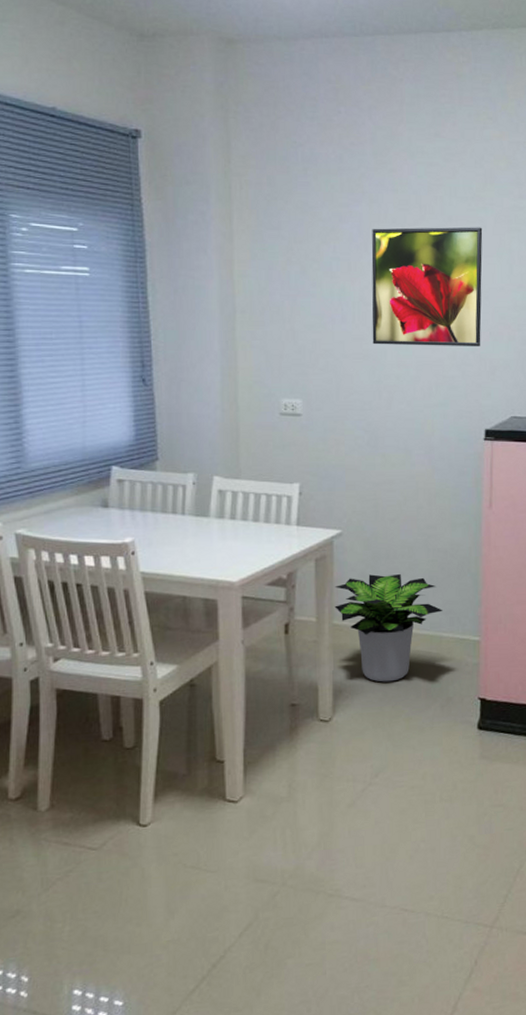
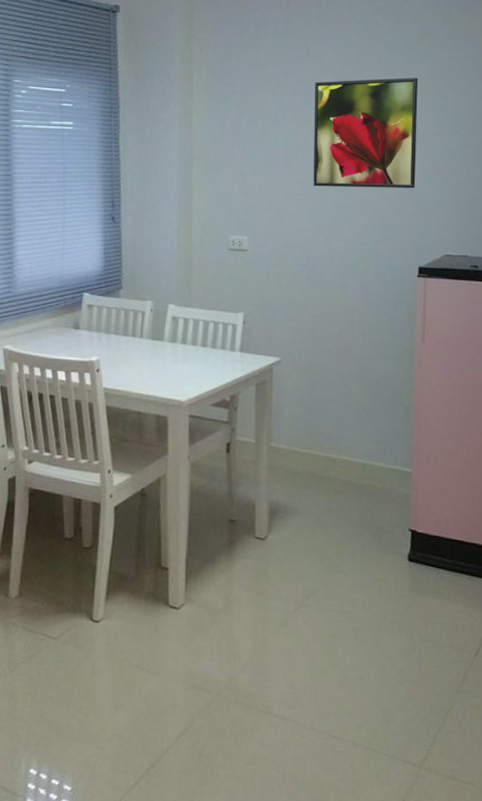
potted plant: present [334,574,443,682] -> none [272,401,375,506]

